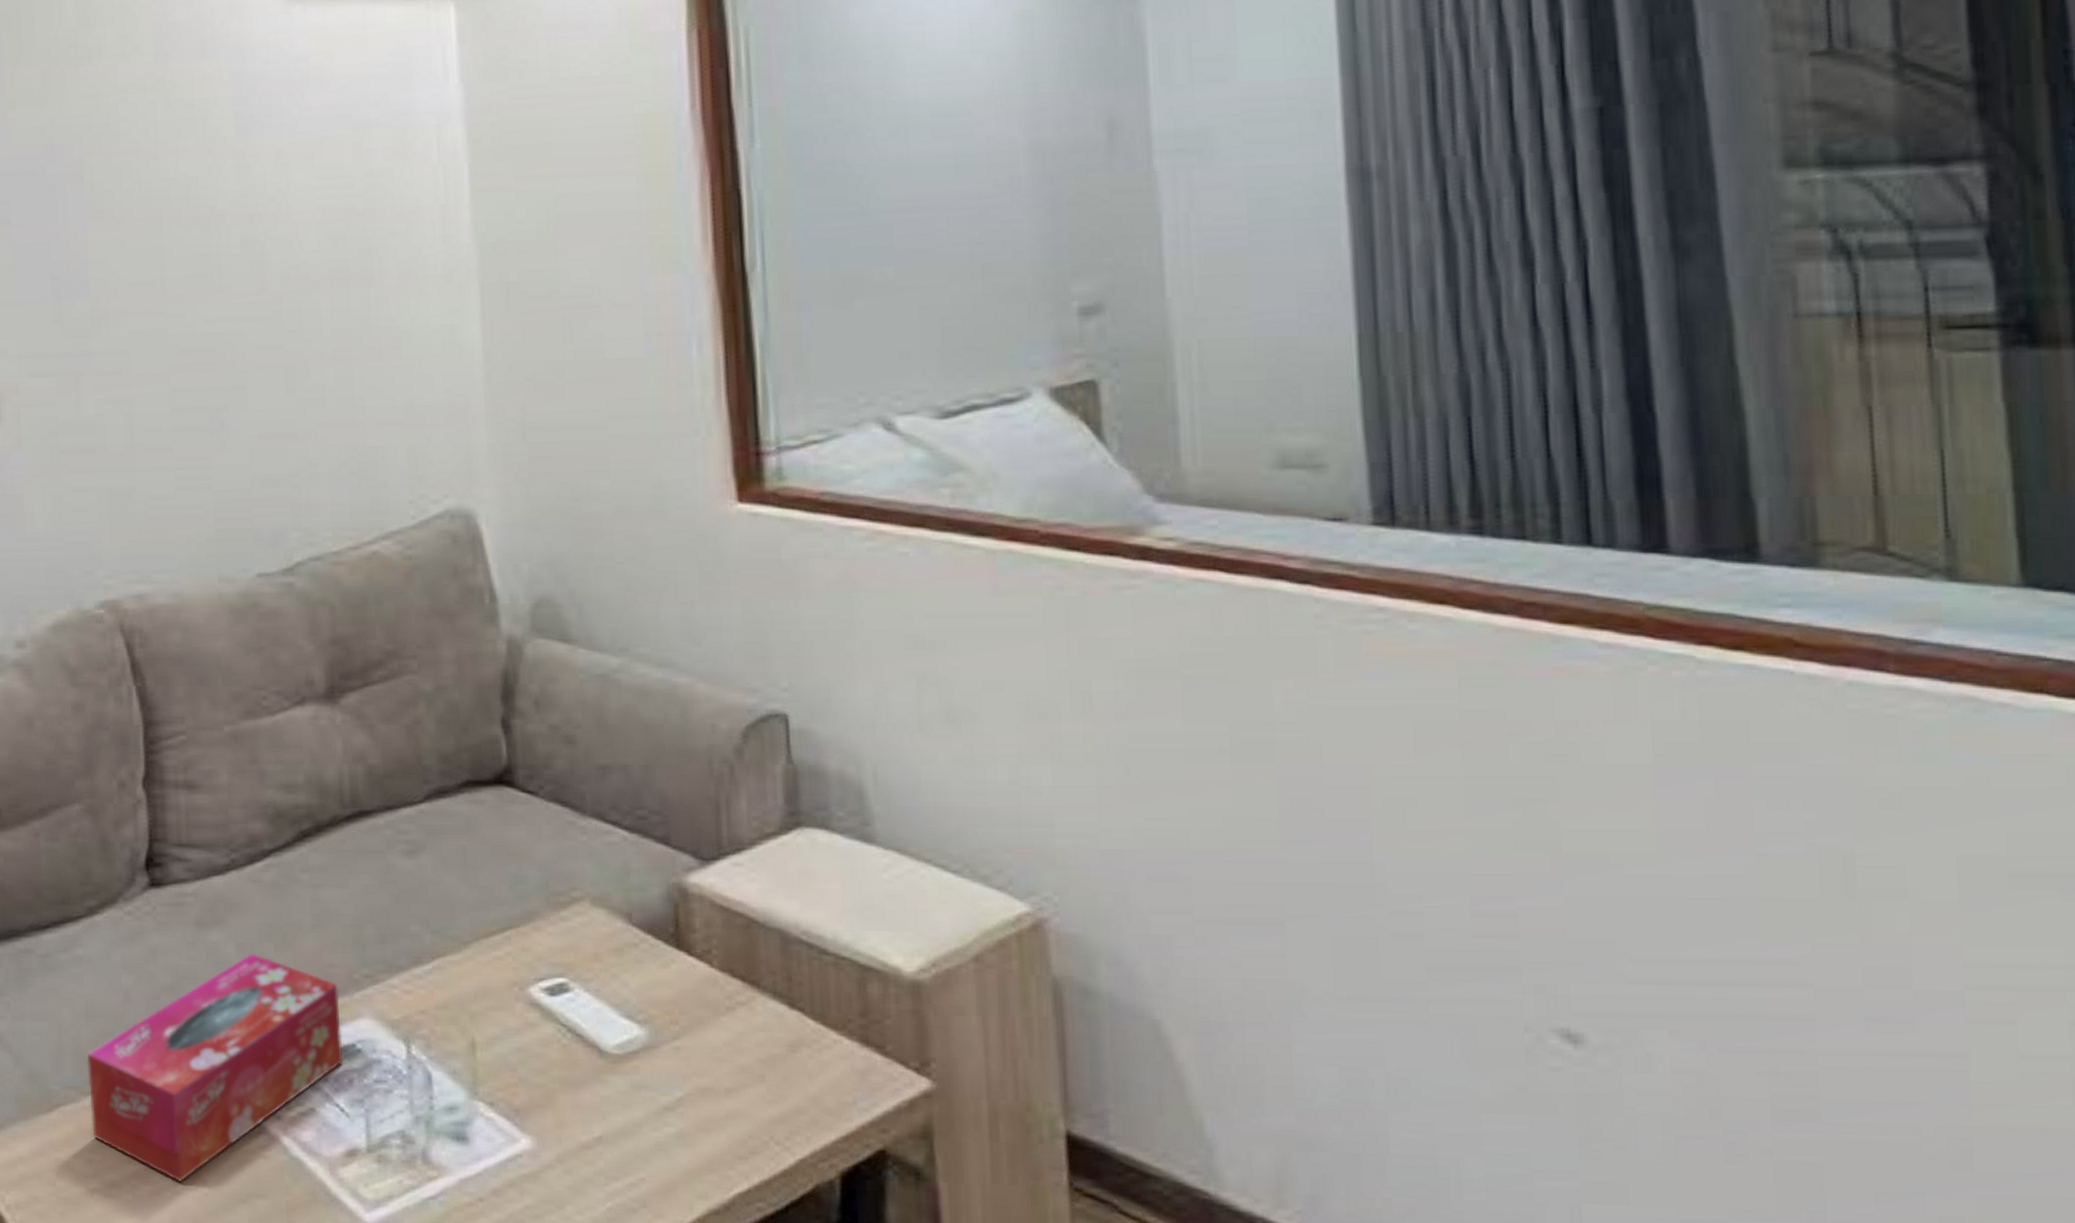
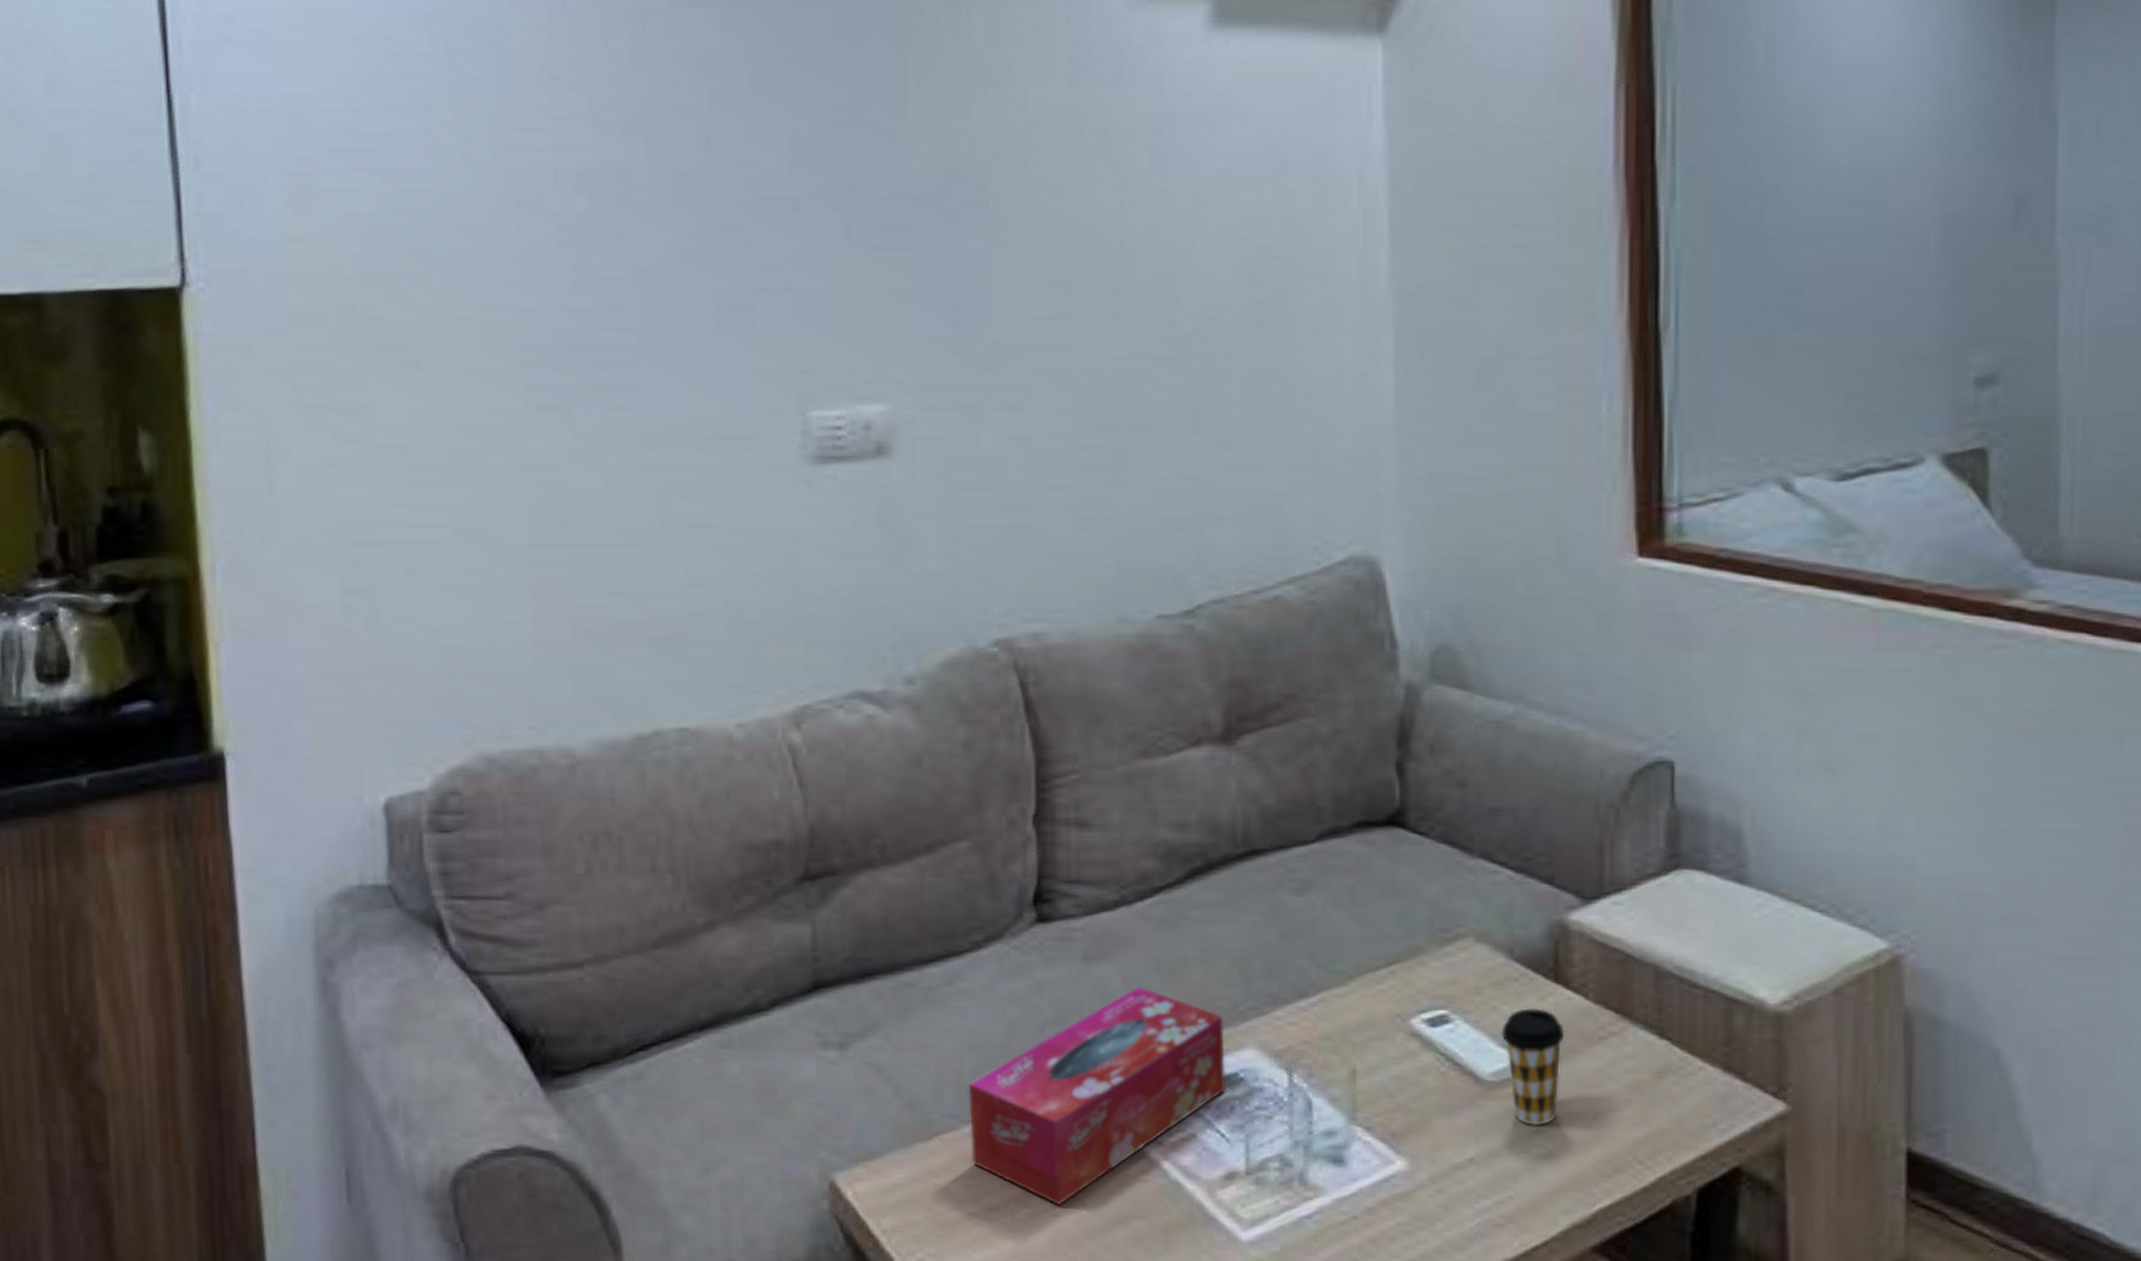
coffee cup: none [624,976,690,1102] -> present [1502,1008,1565,1125]

